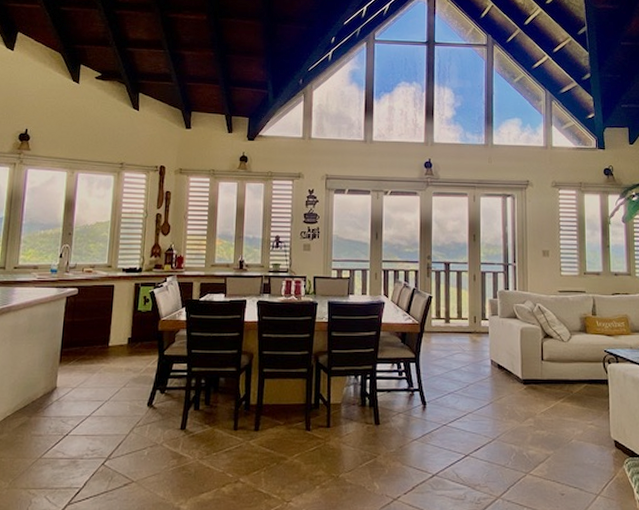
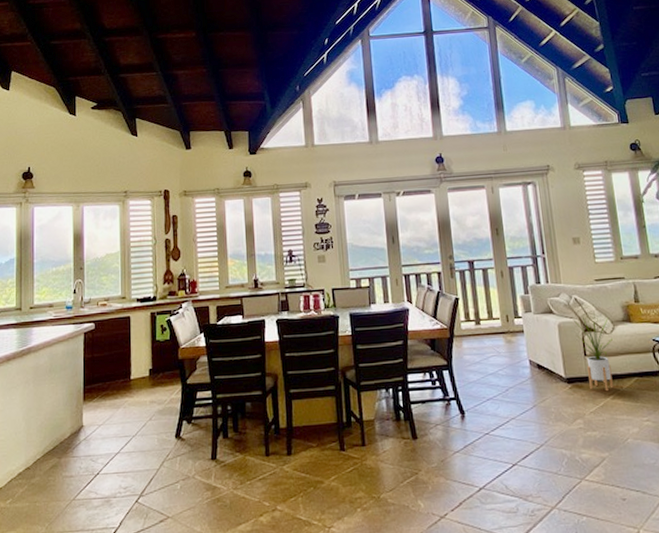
house plant: none [535,320,570,395] -> present [574,312,615,392]

